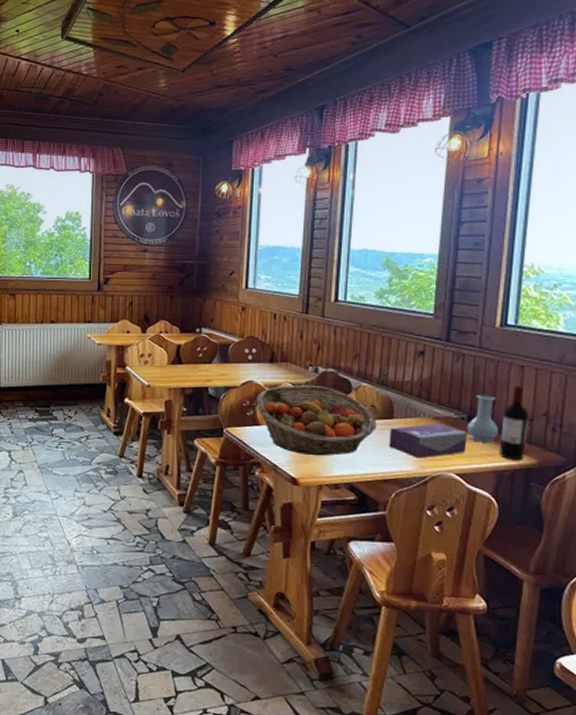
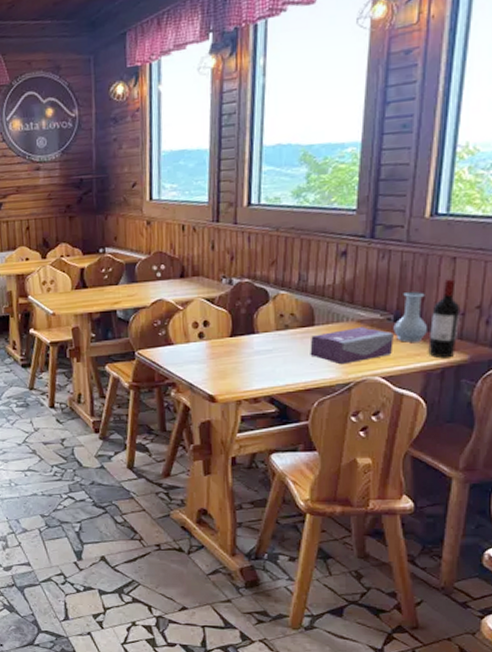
fruit basket: present [256,384,377,456] -> none [167,298,297,372]

